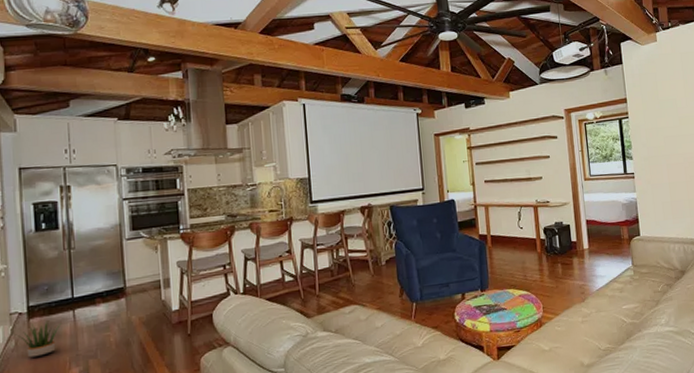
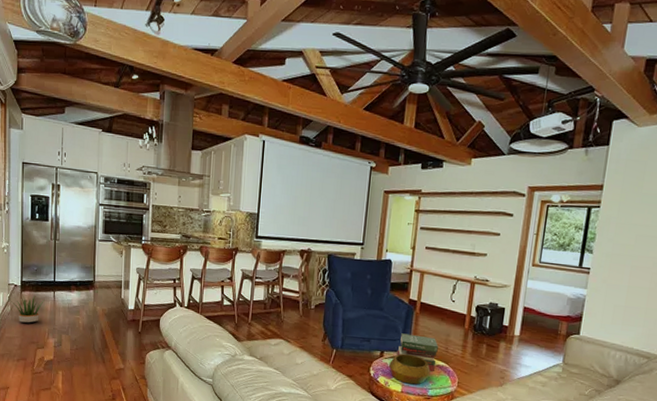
decorative bowl: none [473,290,515,322] -> present [389,353,431,385]
books: none [477,268,518,303] -> present [396,333,438,372]

